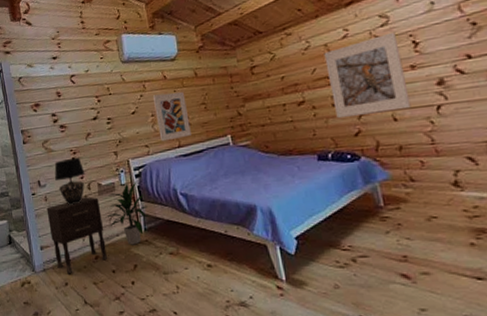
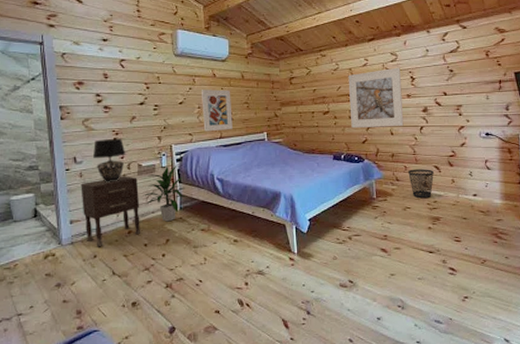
wastebasket: none [427,162,469,204] -> present [408,169,434,199]

